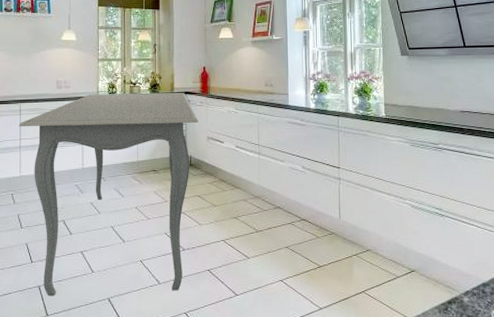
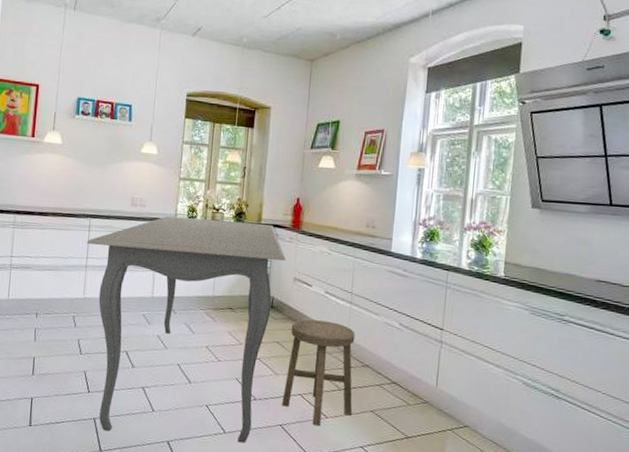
stool: none [208,172,270,267] -> present [282,319,355,427]

